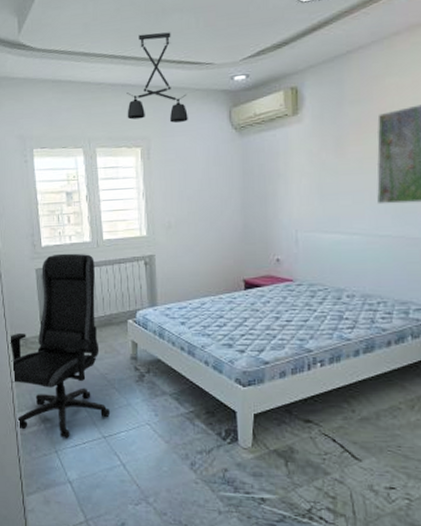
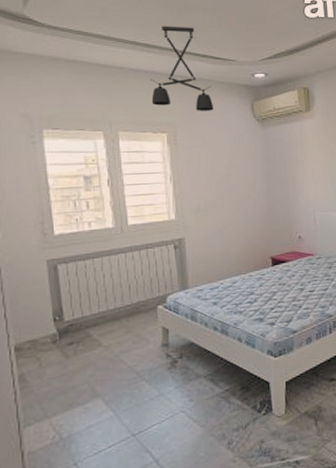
office chair: present [10,253,111,439] -> none [12,240,141,448]

